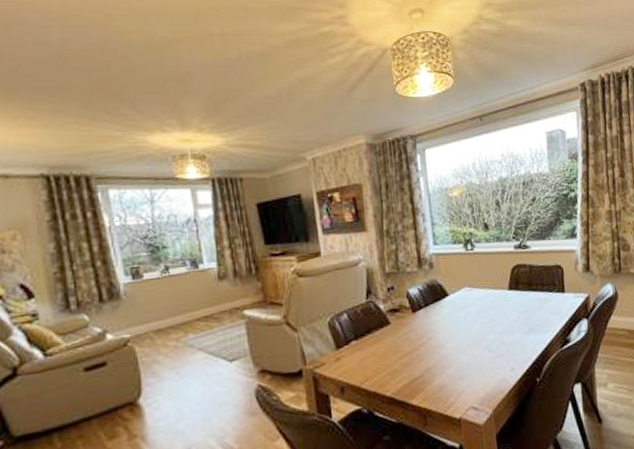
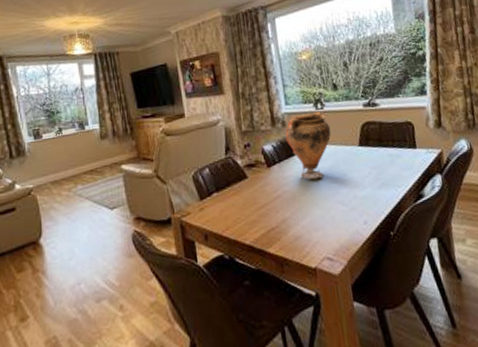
vase: none [432,252,481,326] -> present [285,111,332,180]

